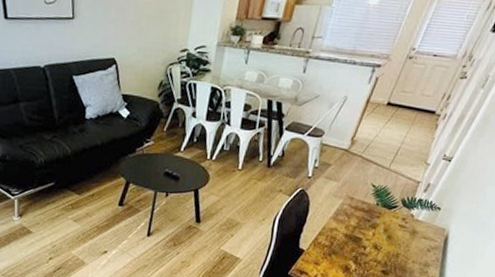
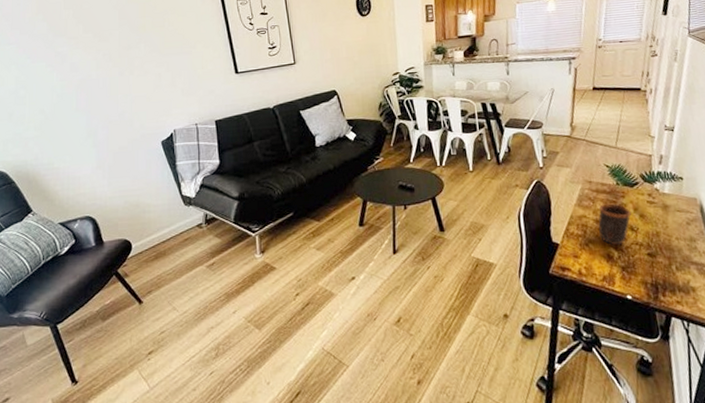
mug: none [344,221,381,260] -> present [598,203,631,246]

